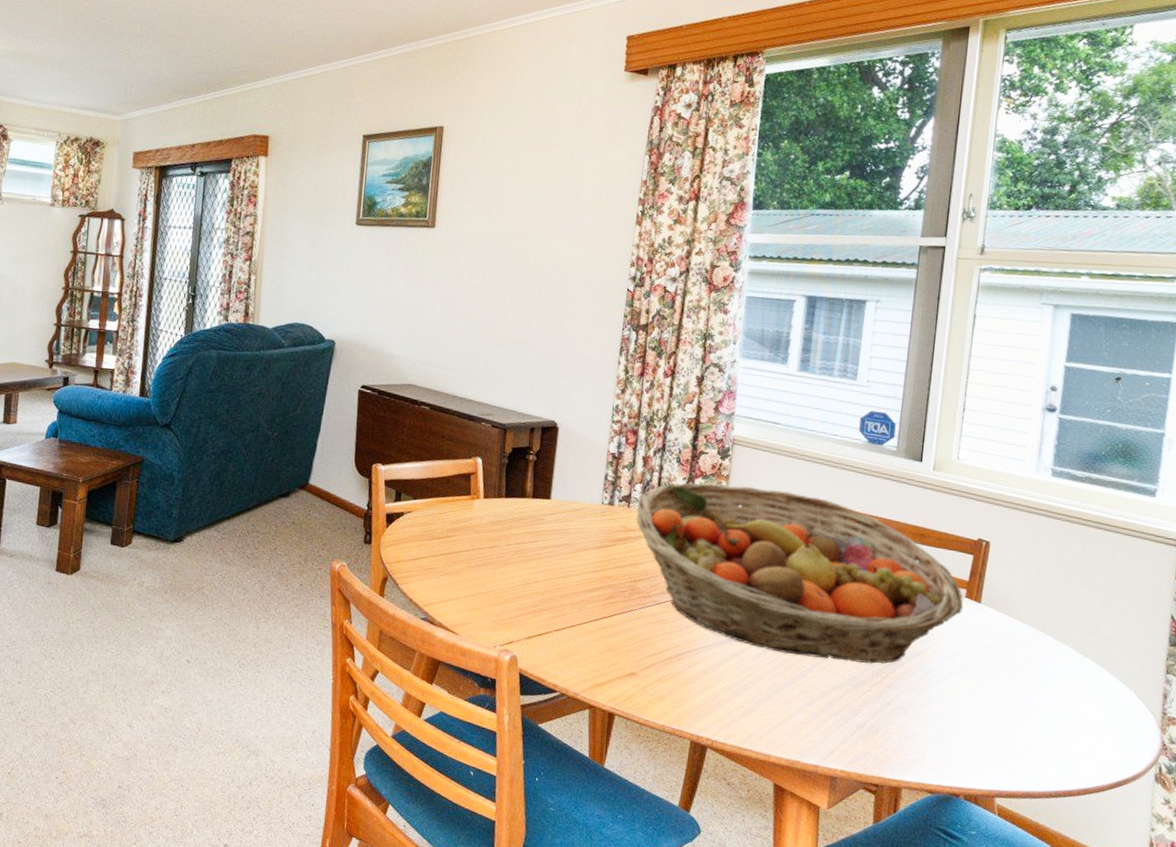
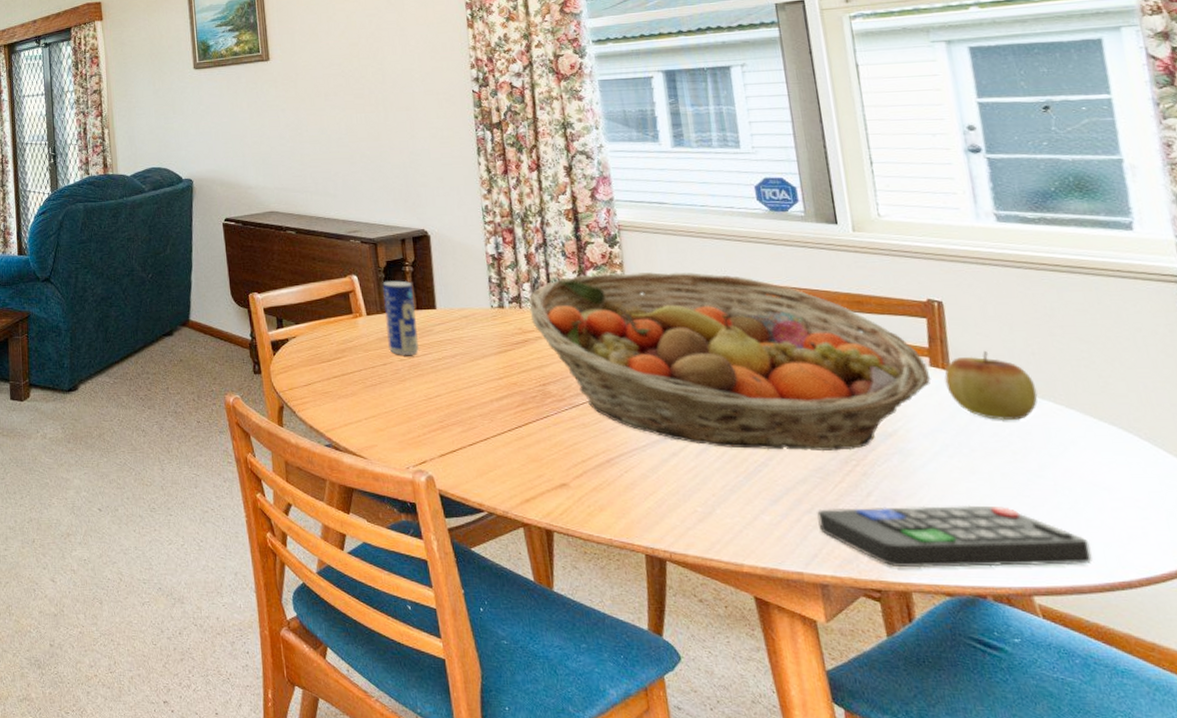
beverage can: none [499,467,533,541] -> present [382,280,420,355]
remote control: none [841,712,1050,774] -> present [817,505,1093,568]
apple: none [973,588,1044,651] -> present [944,350,1038,420]

